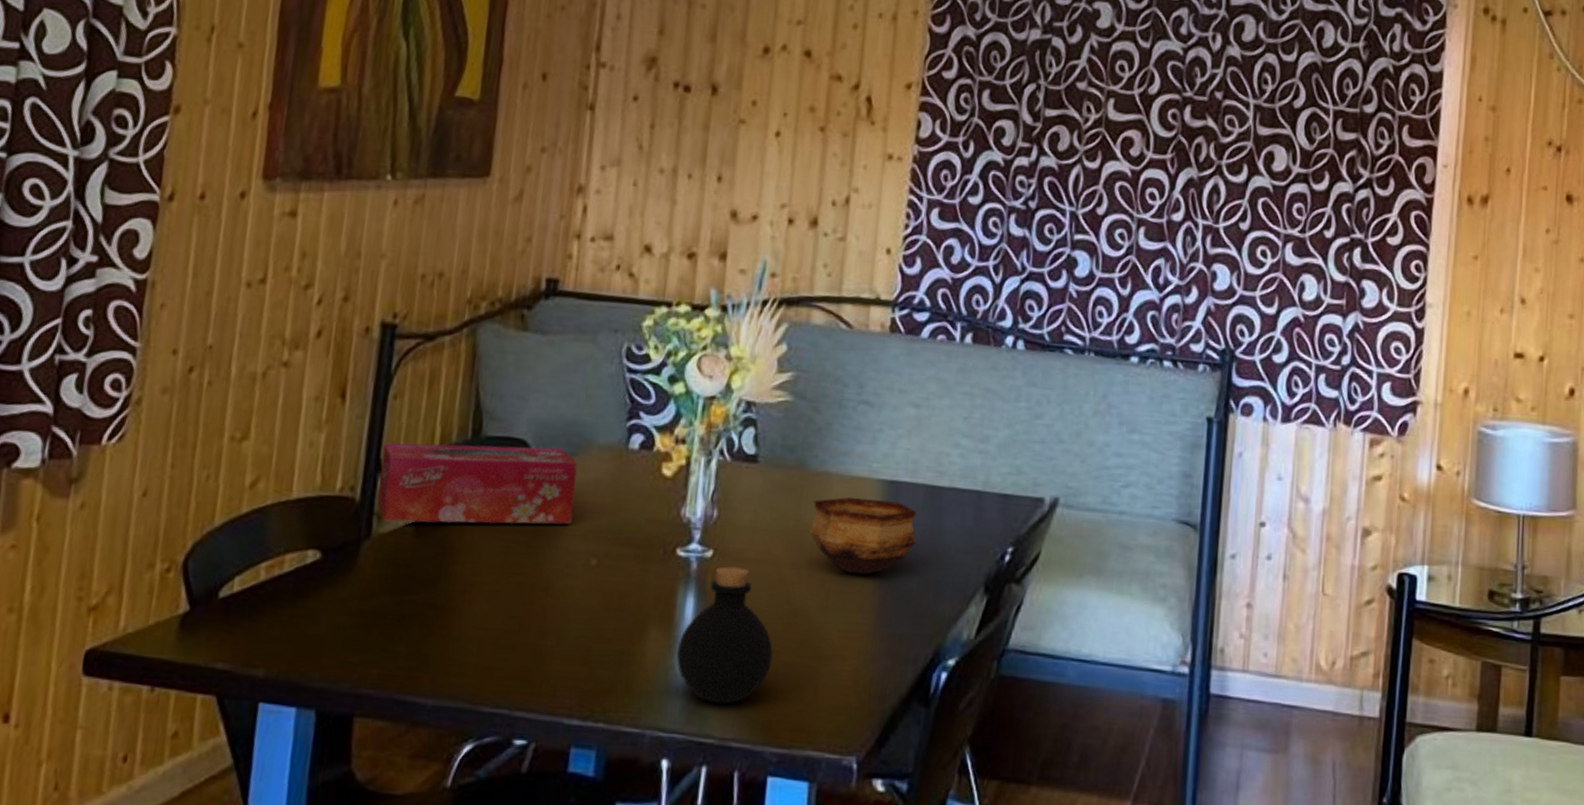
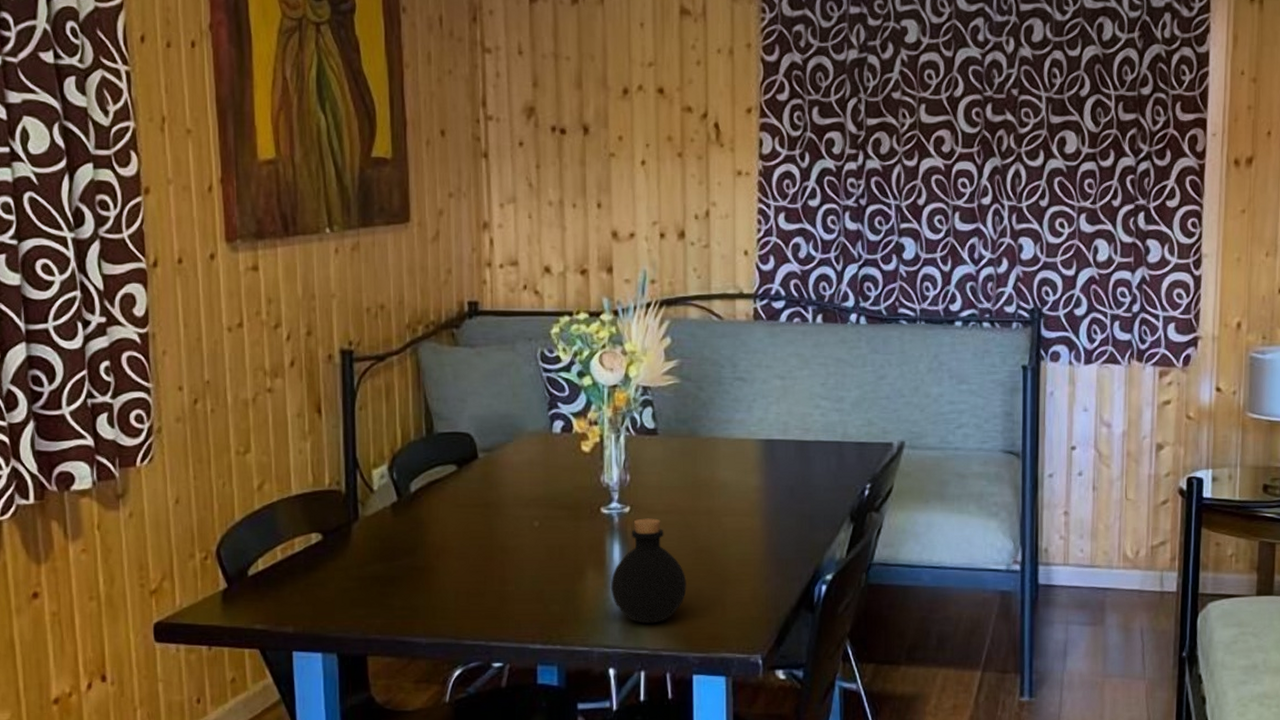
tissue box: present [377,443,578,525] -> none [357,437,515,506]
bowl: present [809,496,917,575] -> none [705,455,792,515]

